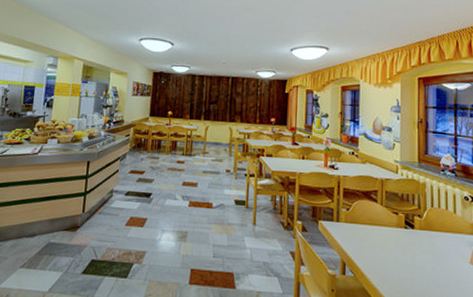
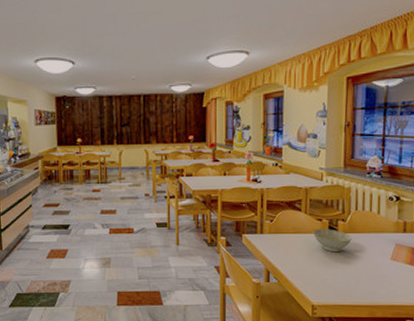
bowl: none [389,223,429,250] -> present [312,229,352,252]

